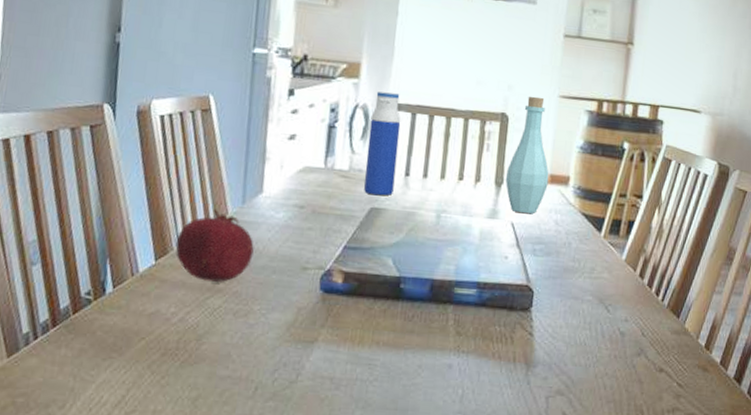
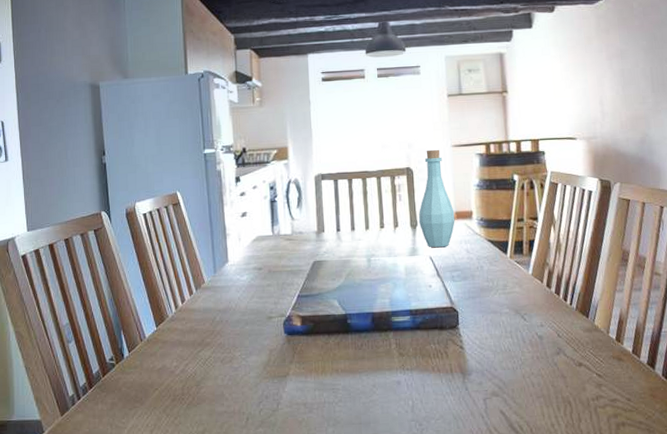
fruit: present [175,209,254,282] -> none [169,280,229,338]
water bottle: present [364,91,401,196] -> none [302,166,330,251]

